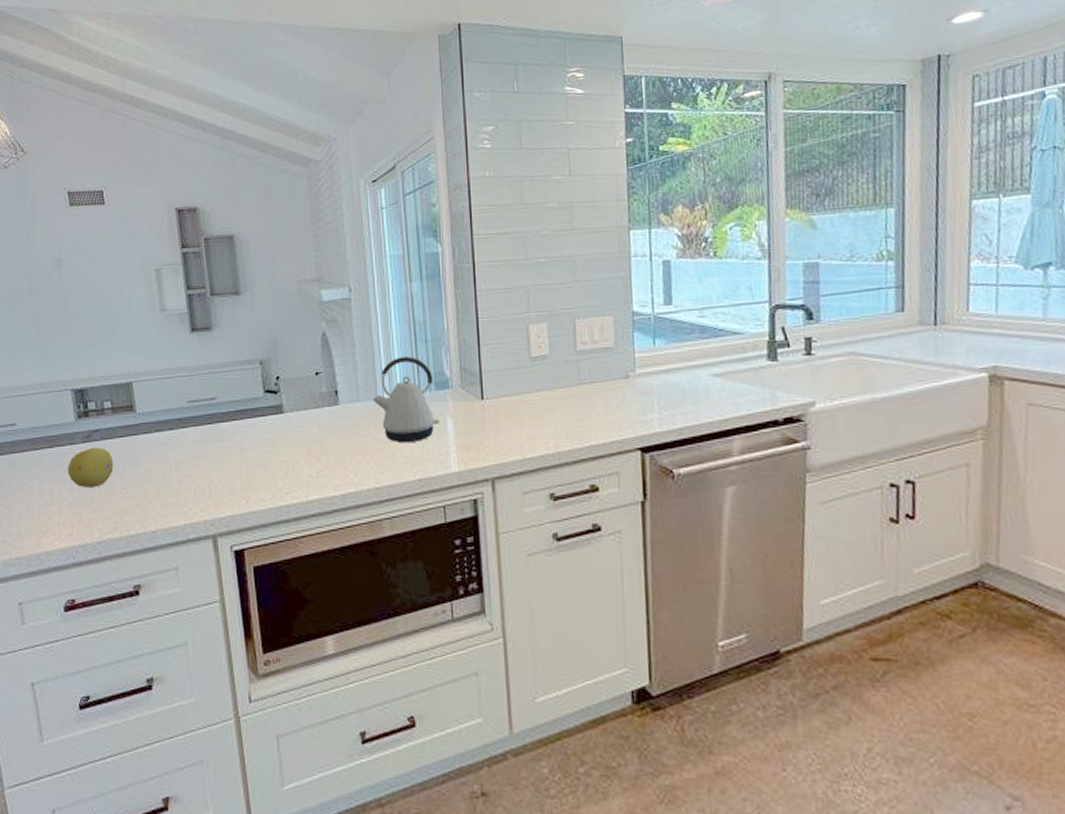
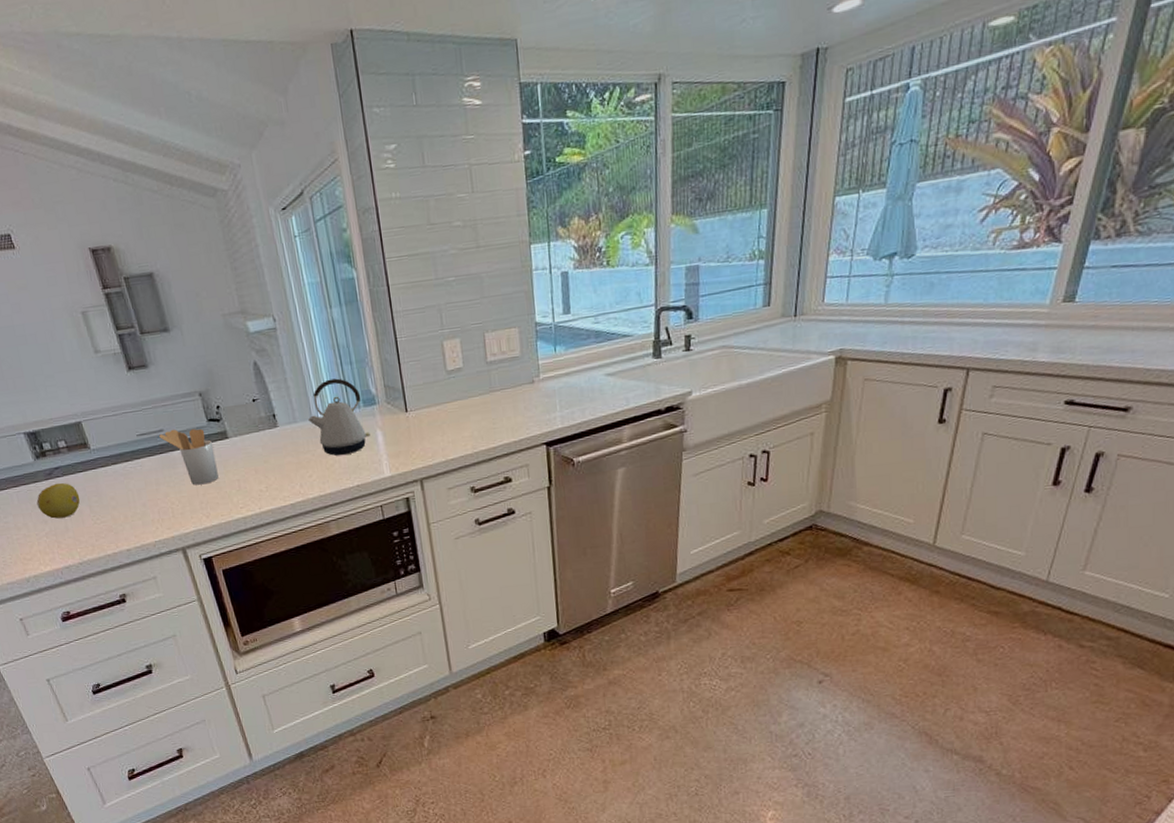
utensil holder: none [210,398,266,463] -> present [159,428,219,485]

